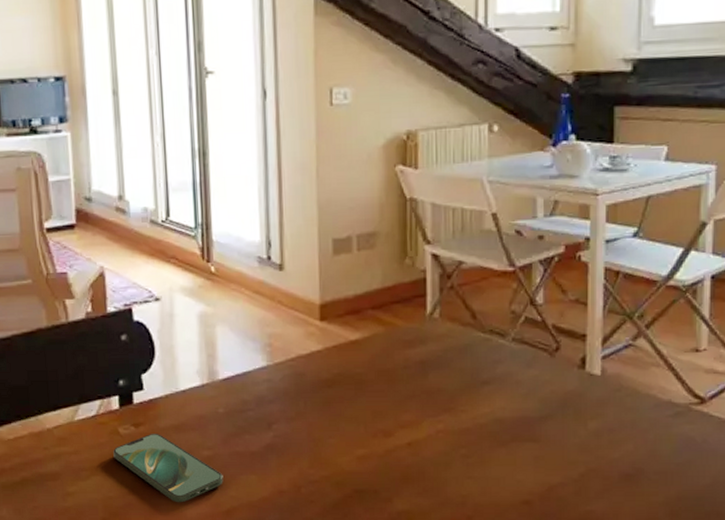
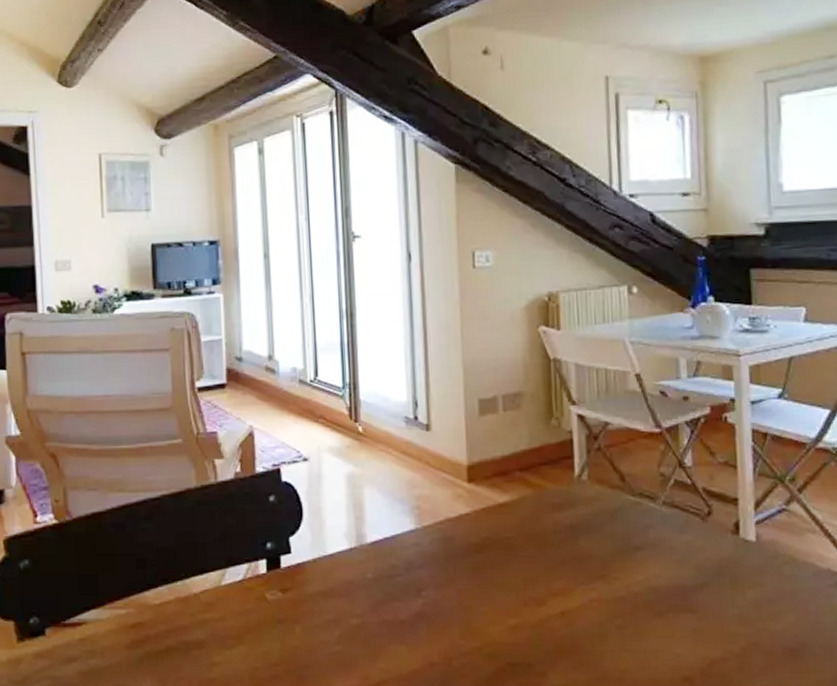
smartphone: present [113,434,223,503] -> none [260,600,372,675]

